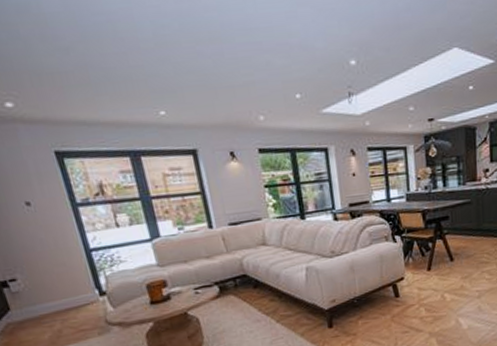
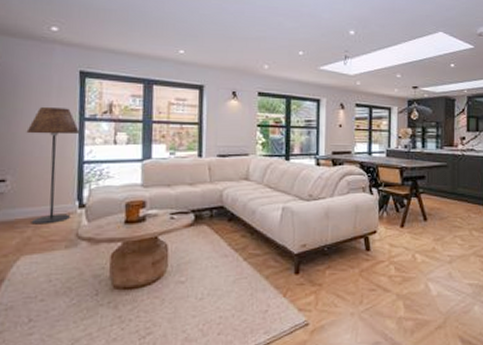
floor lamp: none [19,195,94,318] -> present [26,106,80,225]

